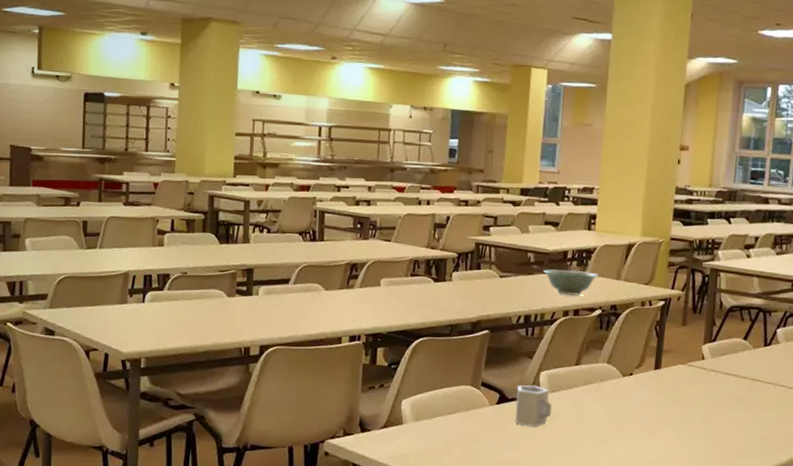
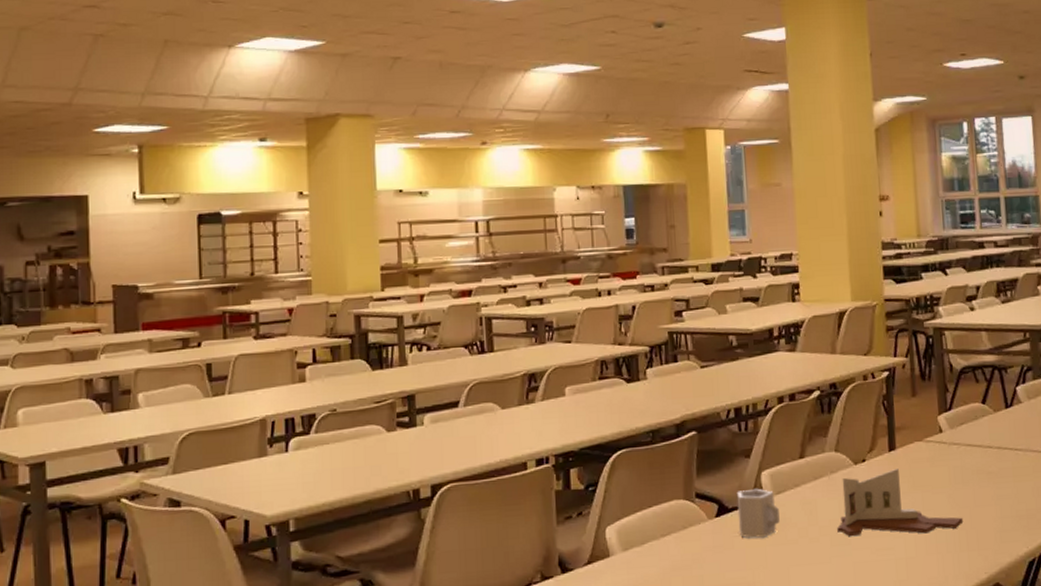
bowl: present [543,268,599,297] -> none [749,348,812,380]
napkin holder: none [599,384,711,443] -> present [837,467,964,537]

